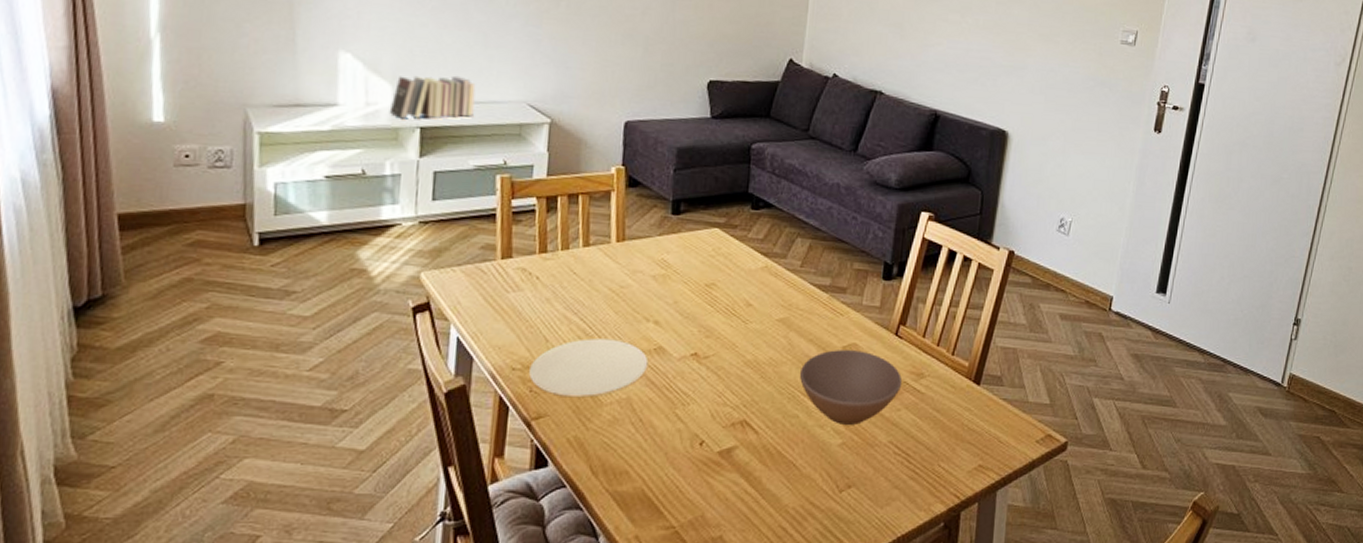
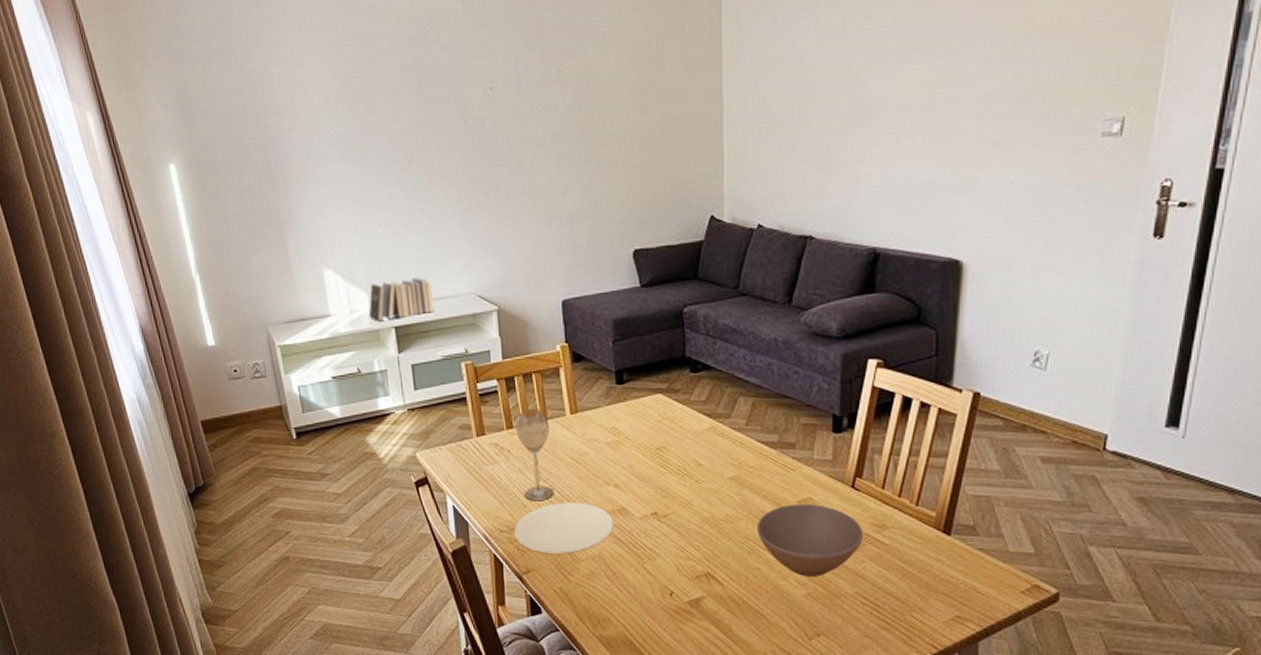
wineglass: none [548,233,591,336] -> present [515,409,554,502]

